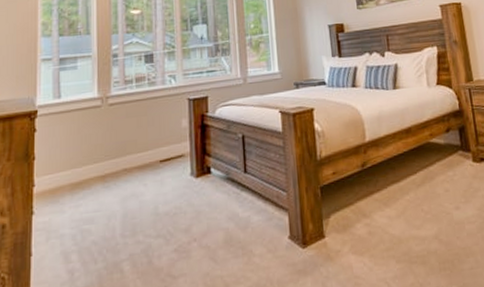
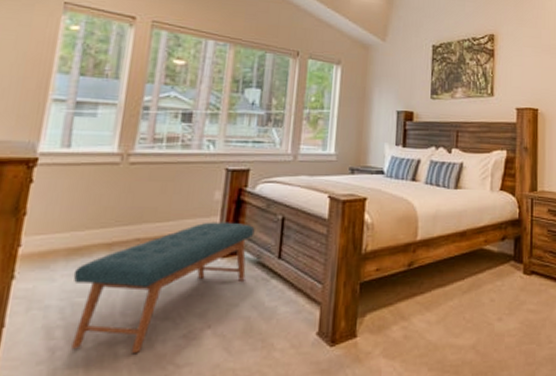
bench: none [78,145,221,269] -> present [71,222,255,353]

